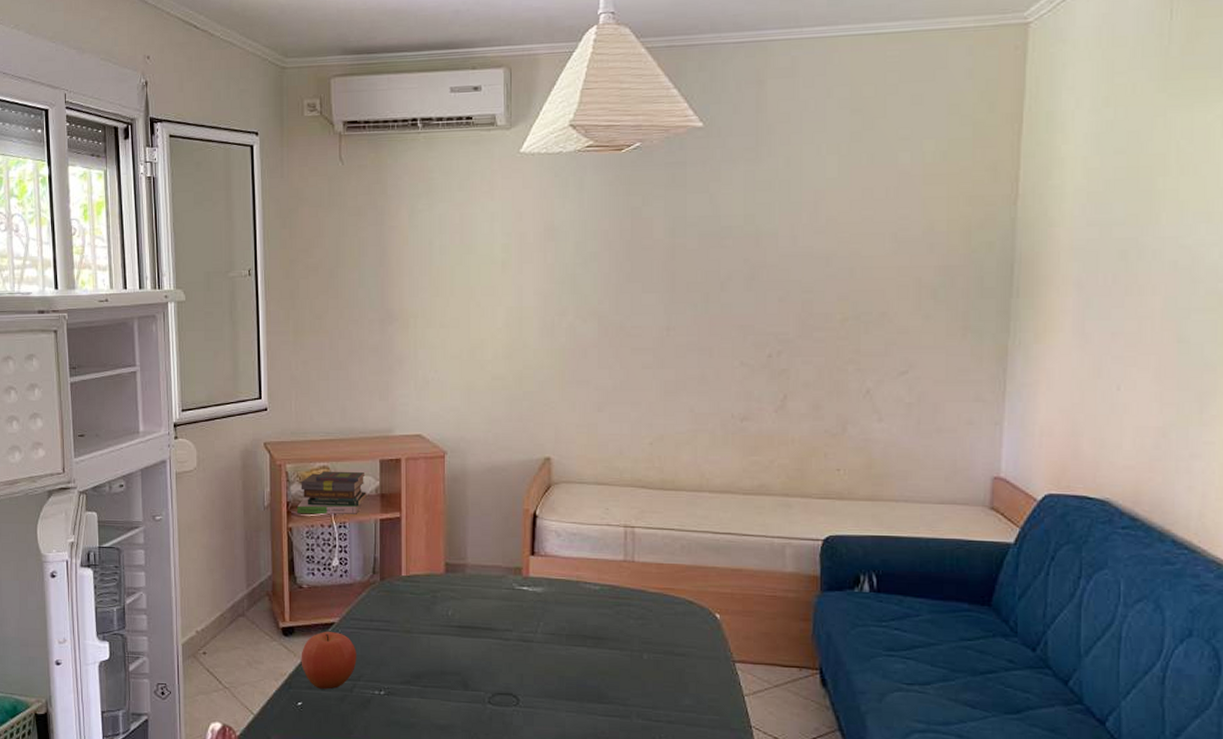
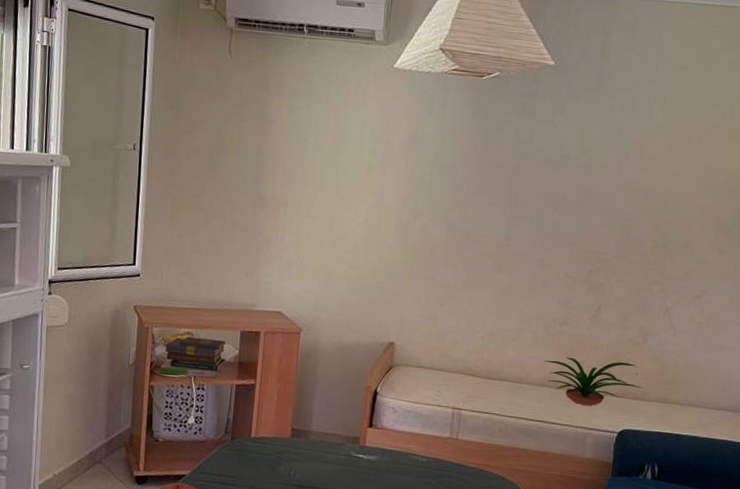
plant: none [726,457,848,511] -> present [544,357,643,406]

